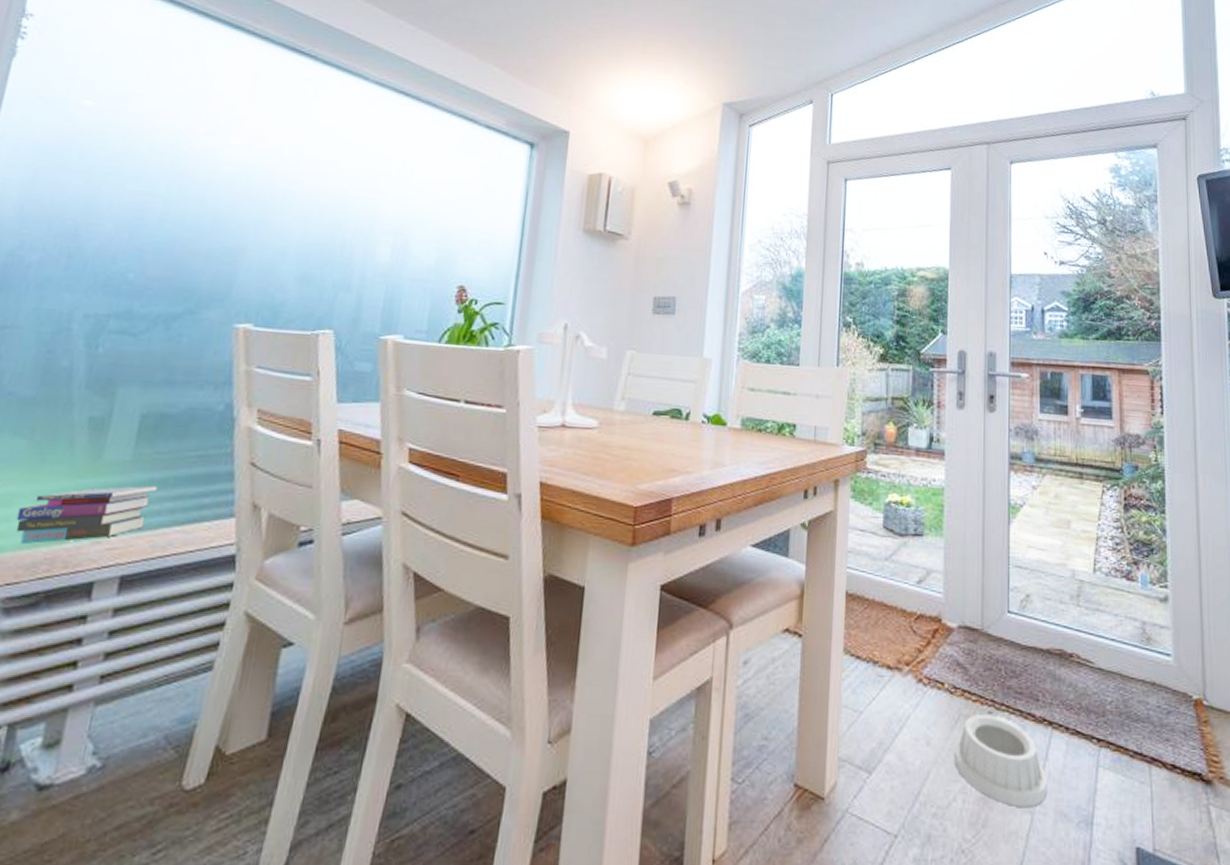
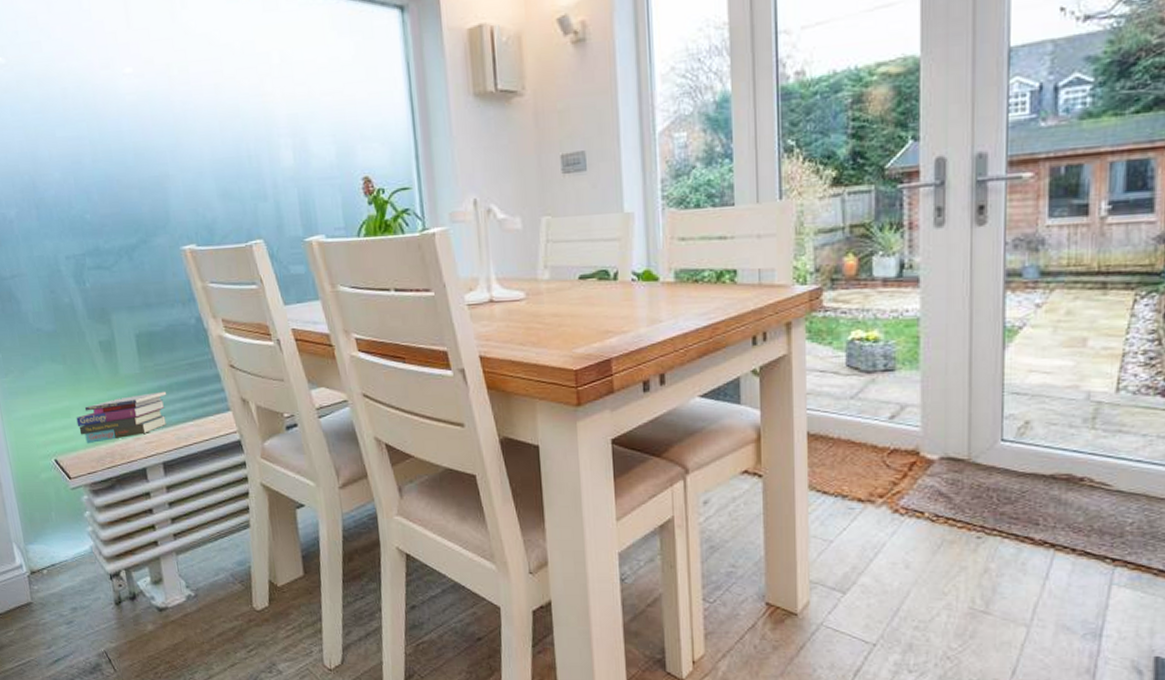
pet bowl: present [954,715,1048,808] -> none [937,540,1048,622]

